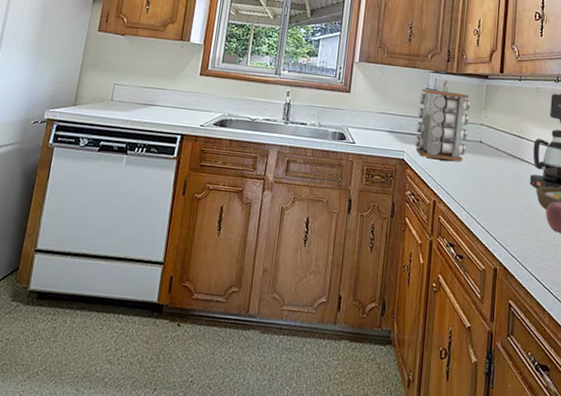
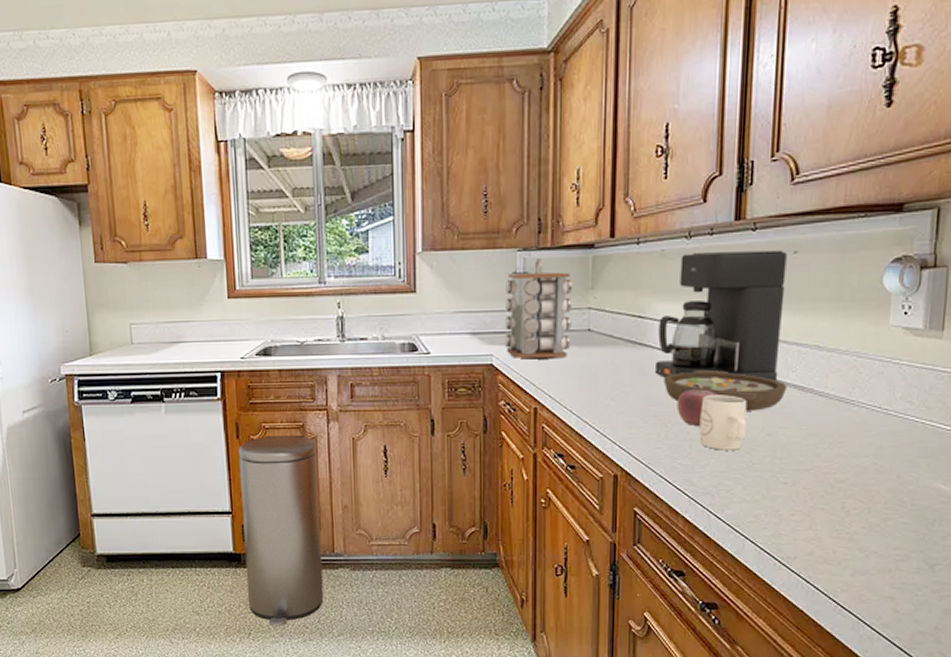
pedal bin: none [160,196,251,385] -> present [239,434,324,626]

